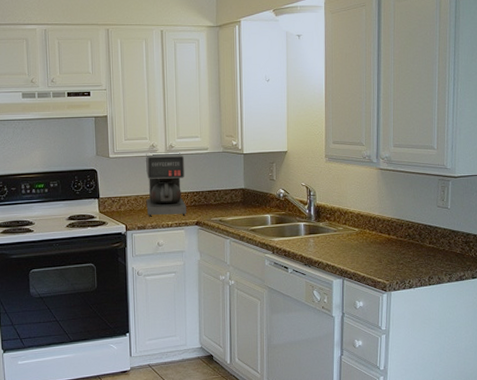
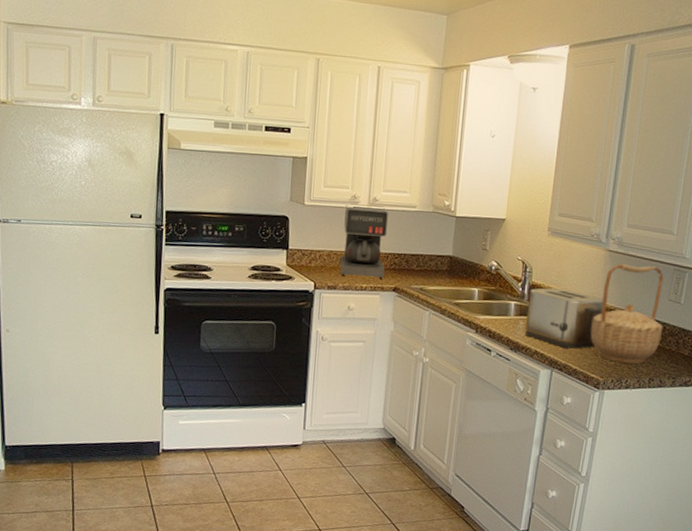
toaster: none [315,207,381,258] -> present [525,288,604,349]
basket: none [373,177,435,266] -> present [590,264,664,364]

